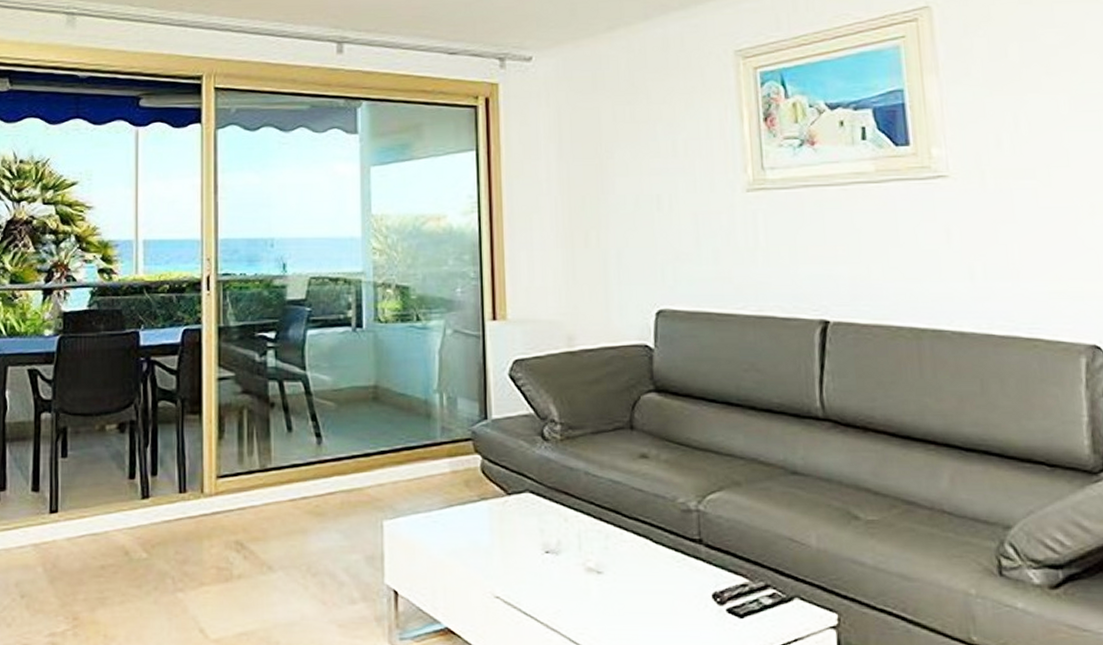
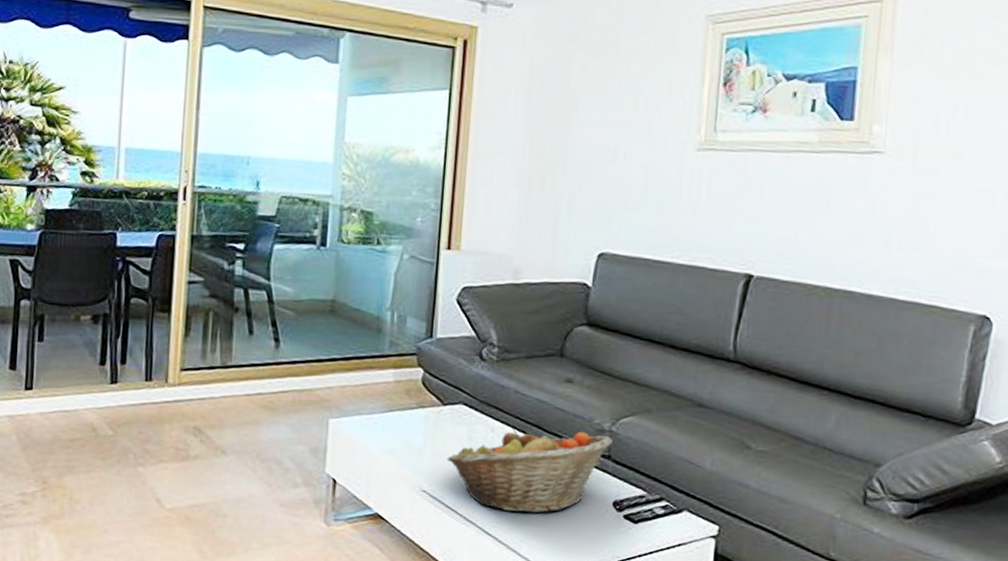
fruit basket: none [518,514,702,615] -> present [447,429,612,514]

